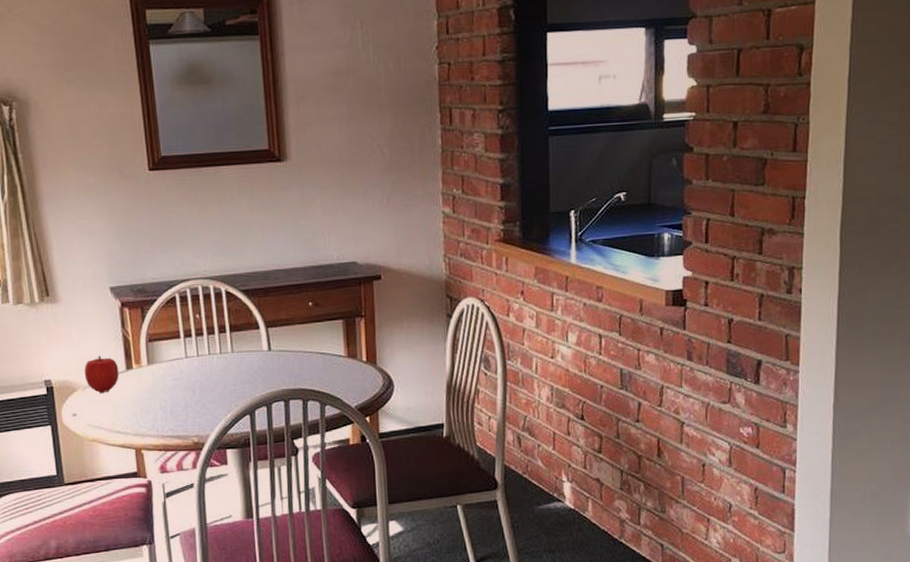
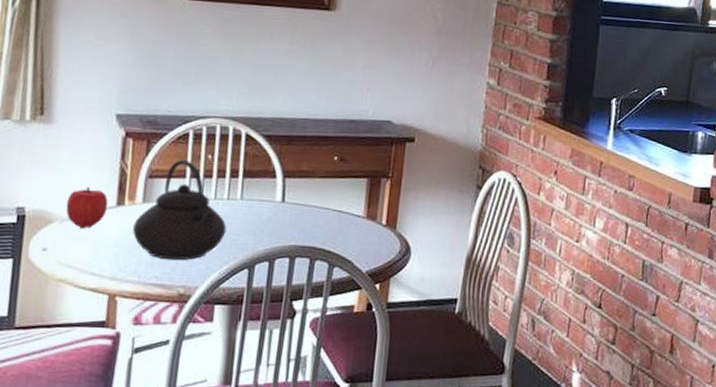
teapot: none [144,322,224,414] -> present [133,160,227,261]

